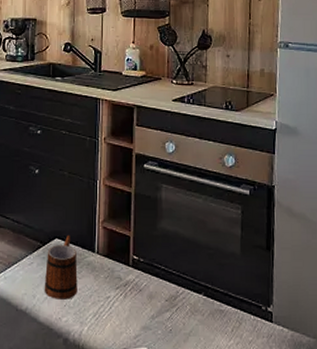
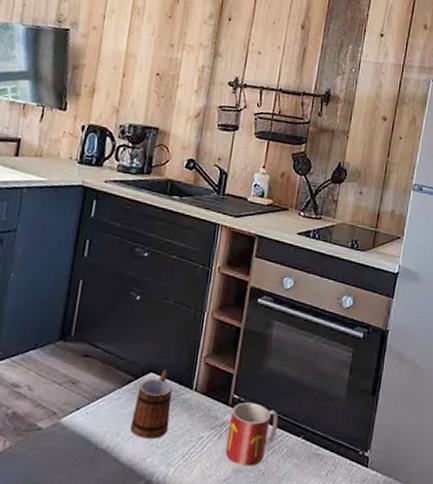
mug: none [132,263,178,323] -> present [225,402,278,466]

